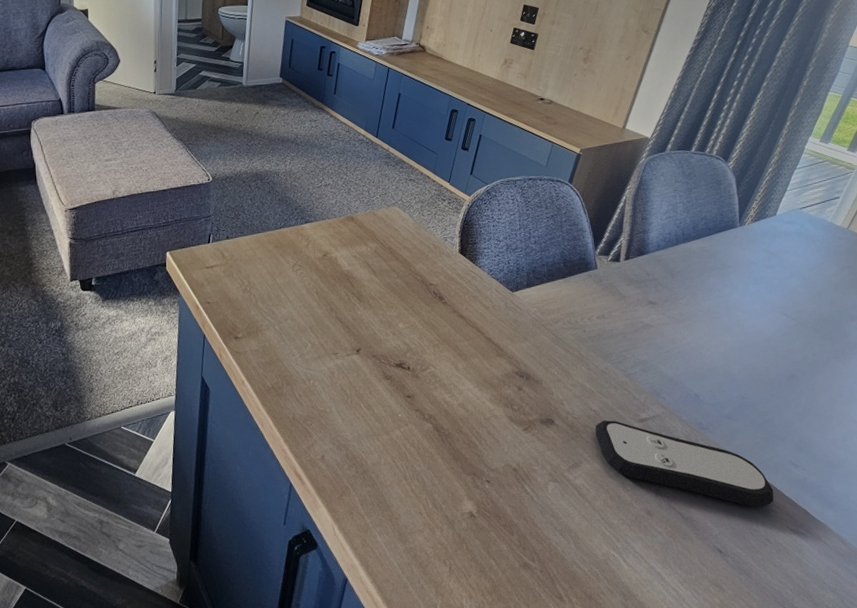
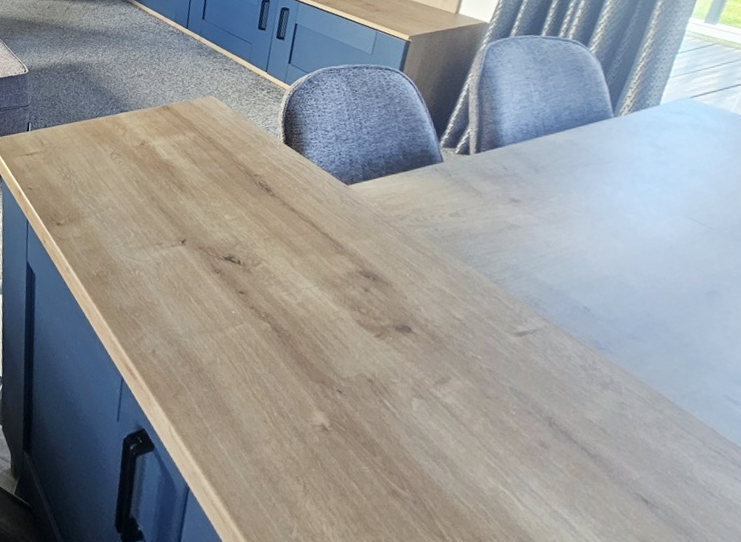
remote control: present [595,420,774,508] -> none [461,331,711,451]

